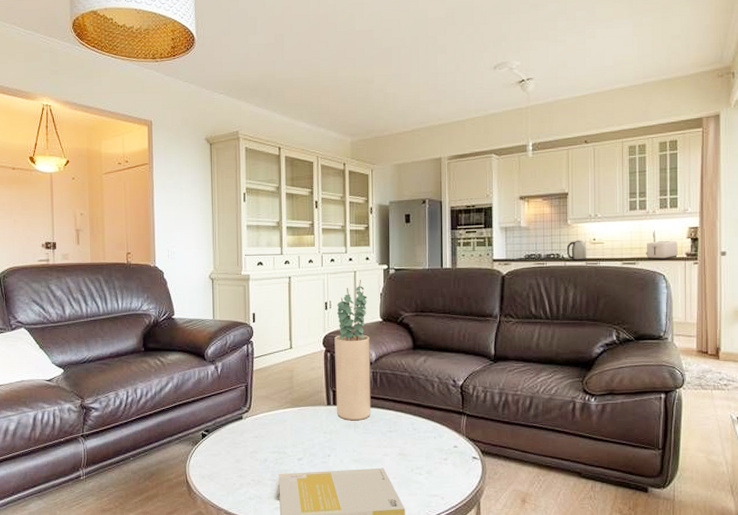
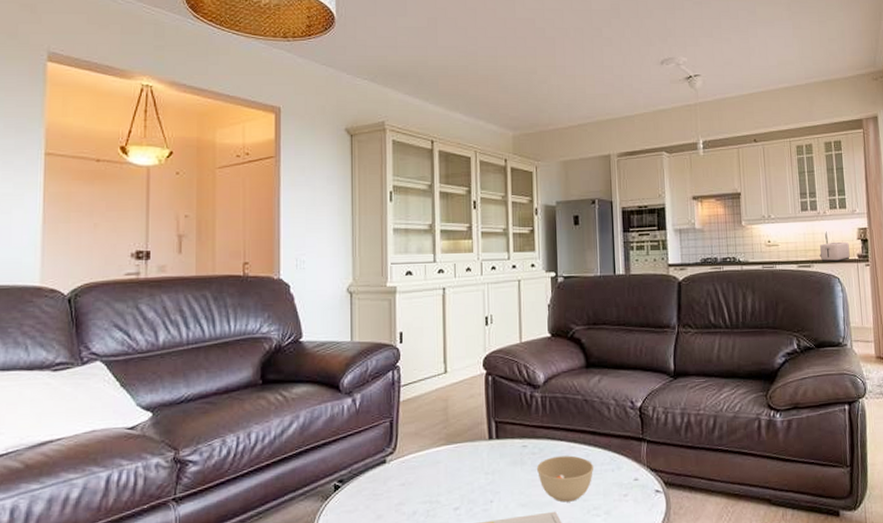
vase: present [334,279,371,421] -> none [497,289,540,457]
soup bowl: none [367,423,418,461] -> present [536,455,594,502]
kettle: present [566,240,587,261] -> none [742,242,764,265]

